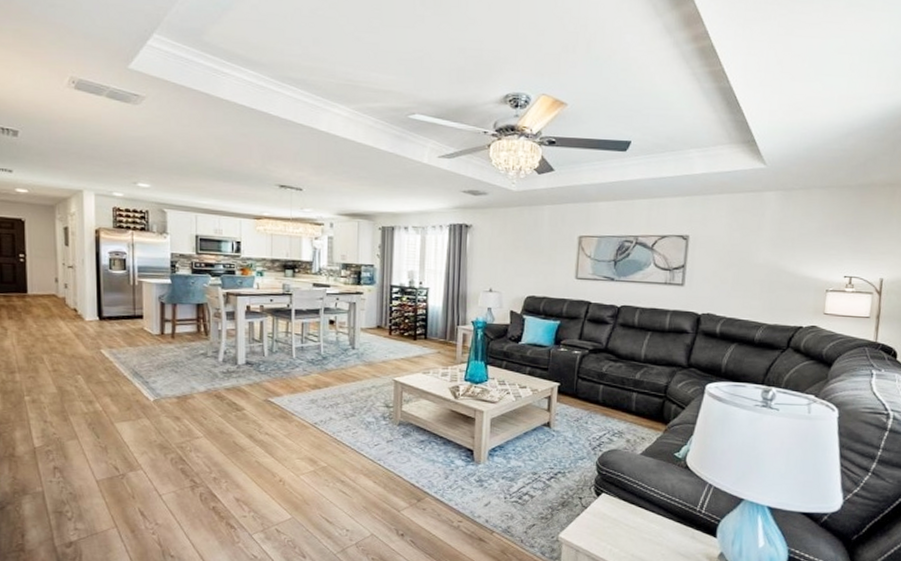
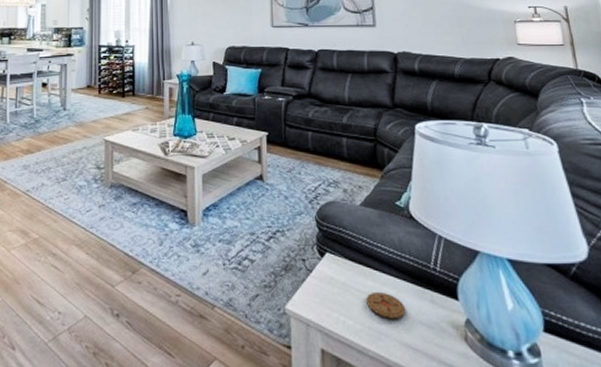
coaster: none [633,527,668,549] -> present [366,291,406,318]

